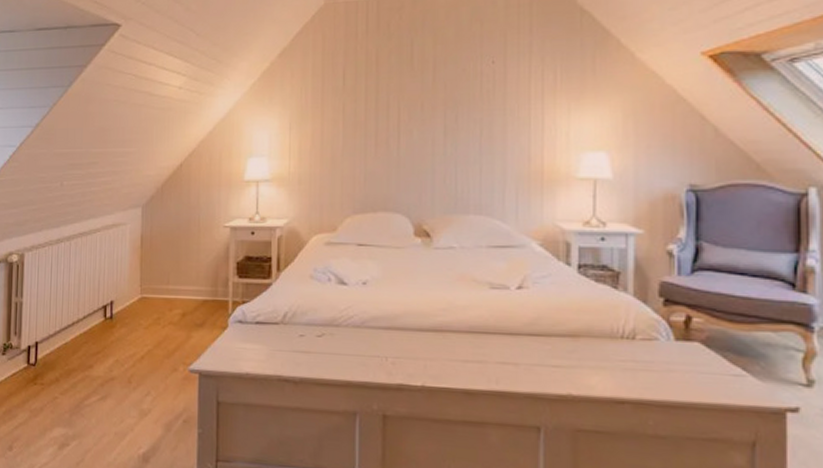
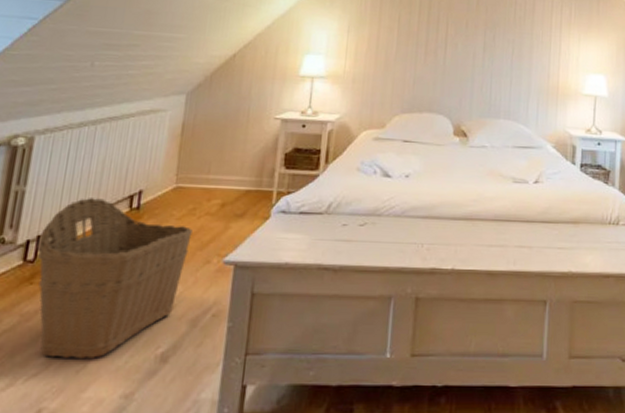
wicker basket: none [36,308,159,454] -> present [36,198,193,360]

